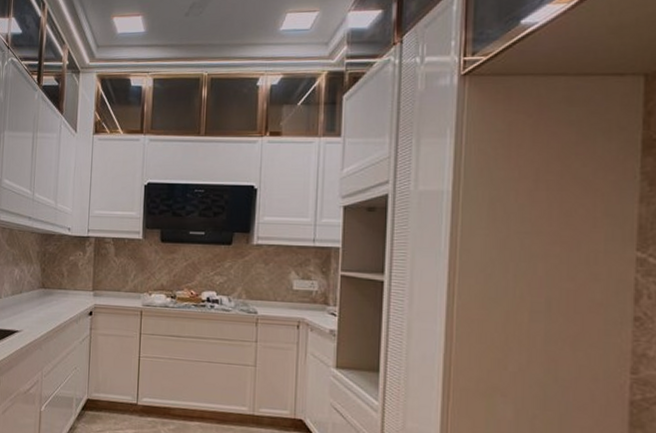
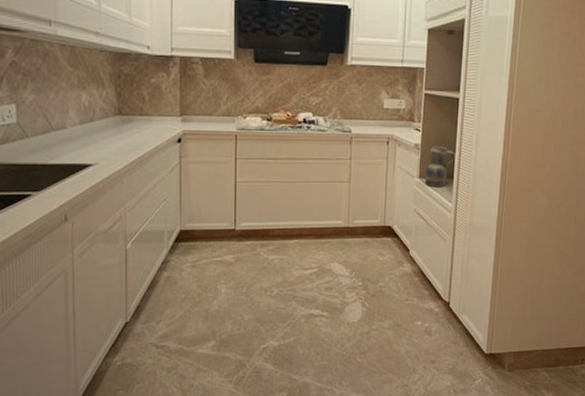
ceramic jug: none [342,333,380,381] -> present [424,146,455,186]

